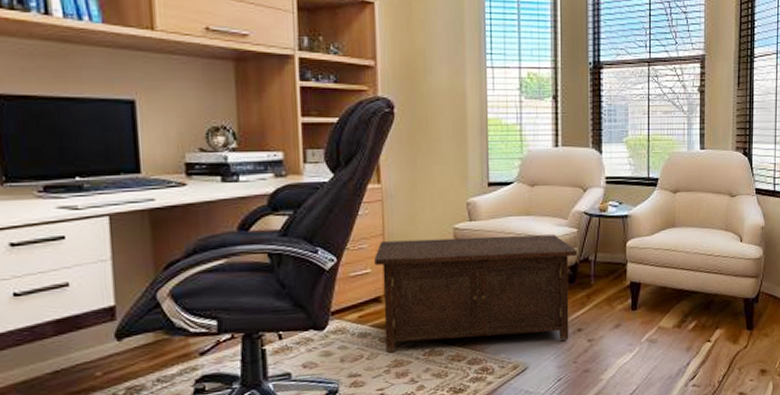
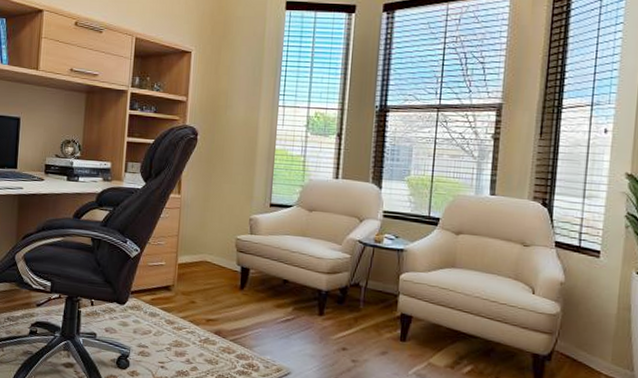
cabinet: present [374,234,578,353] -> none [168,241,349,356]

